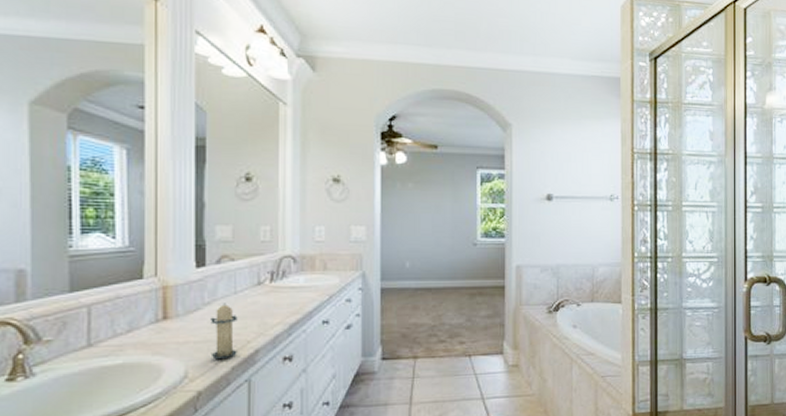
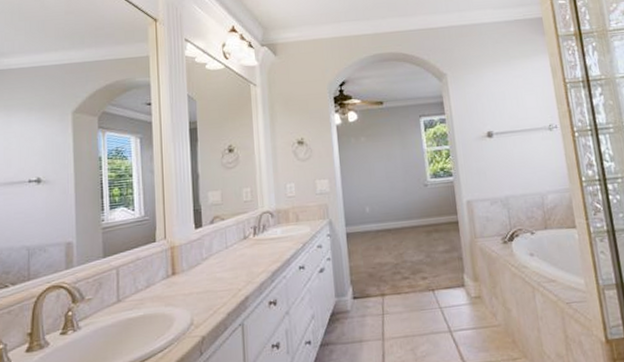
candle: present [210,303,238,360] -> none [208,257,231,307]

